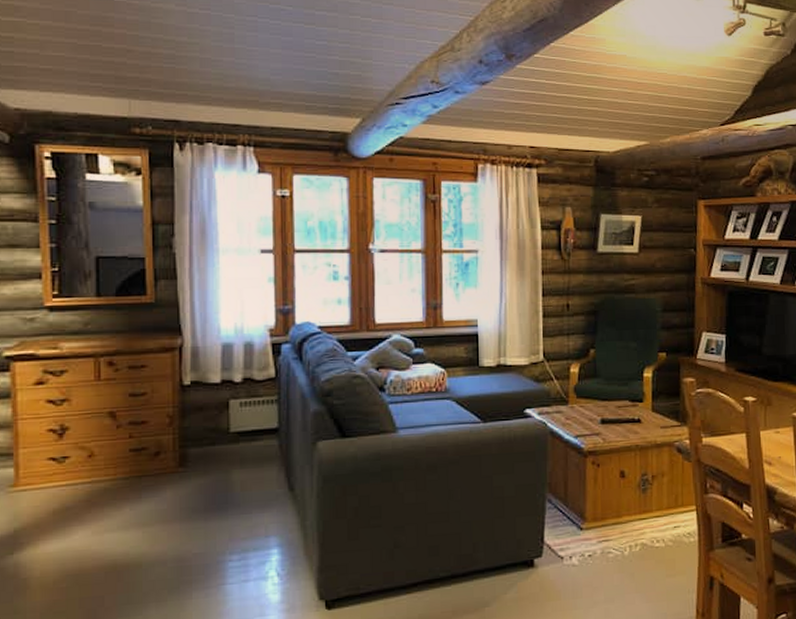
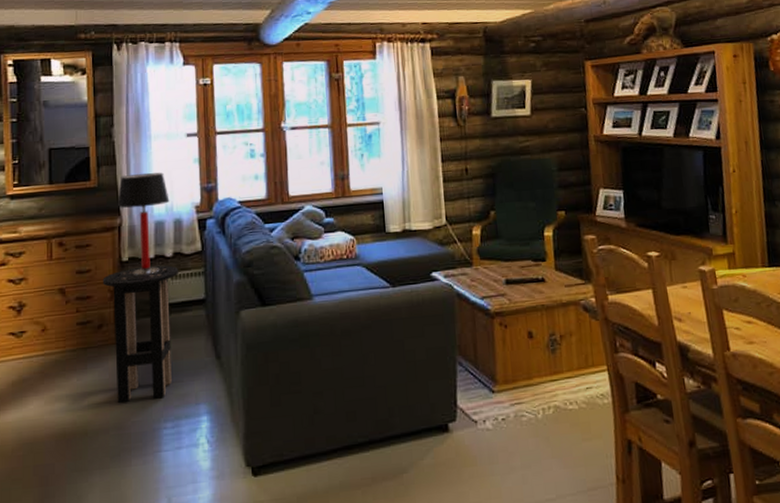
bar stool: none [160,391,248,535] -> present [102,265,178,404]
table lamp: none [178,291,240,400] -> present [117,172,170,275]

